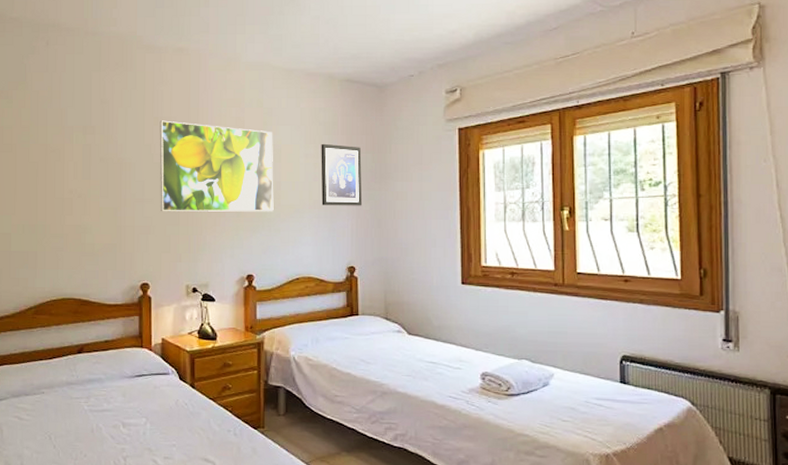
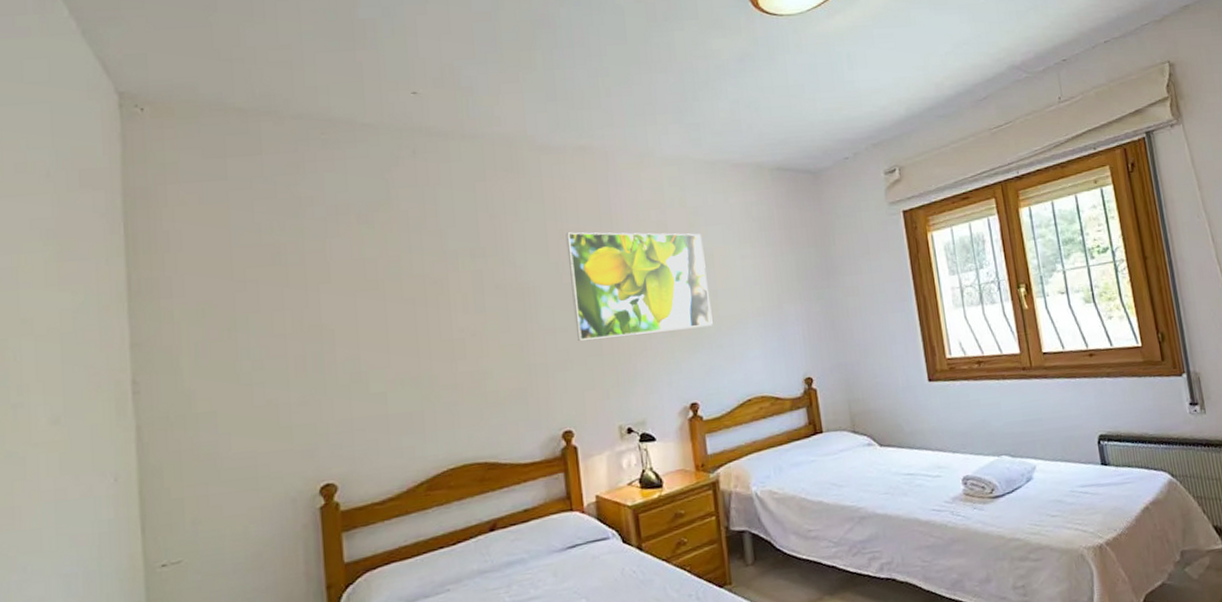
wall art: present [321,143,363,206] -> none [757,241,812,312]

